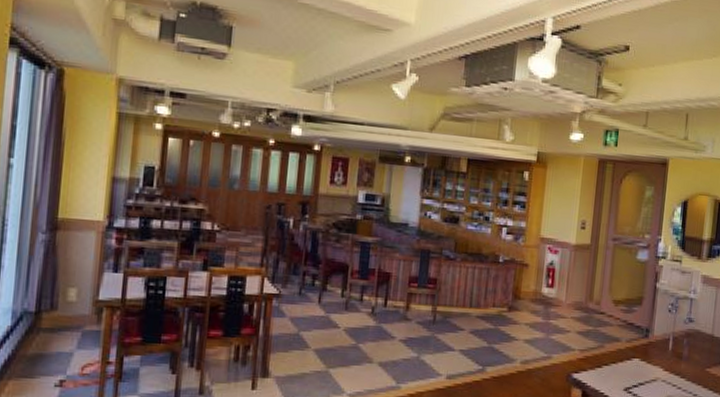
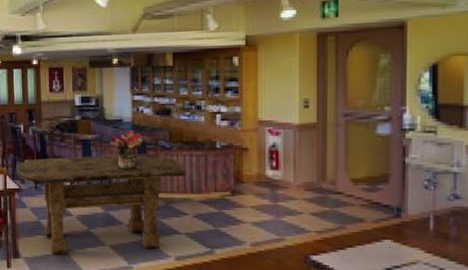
dining table: none [277,259,467,374] -> present [15,153,186,255]
bouquet: none [391,235,427,280] -> present [109,129,142,171]

